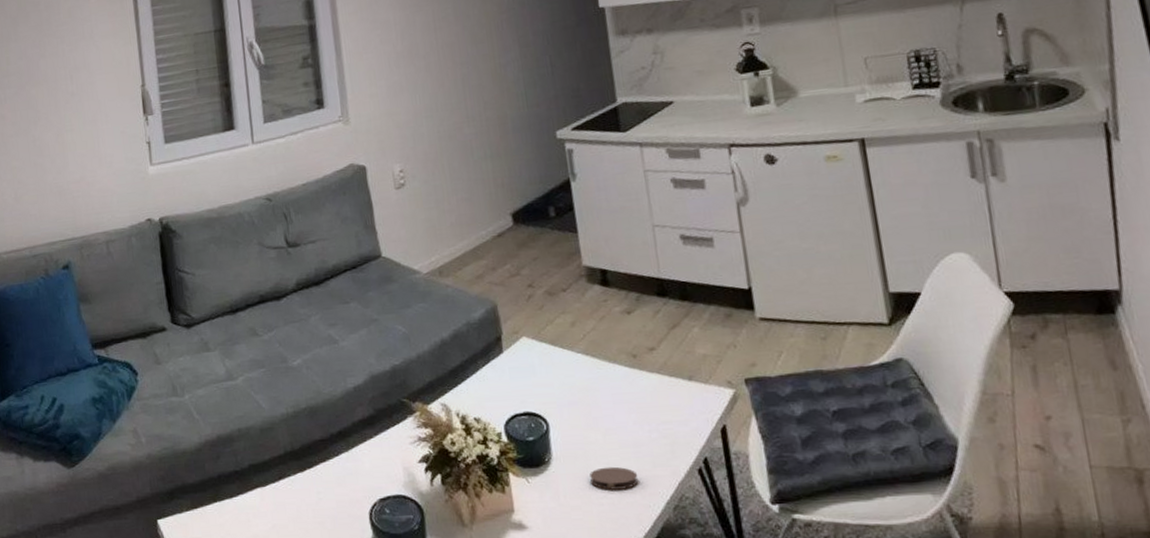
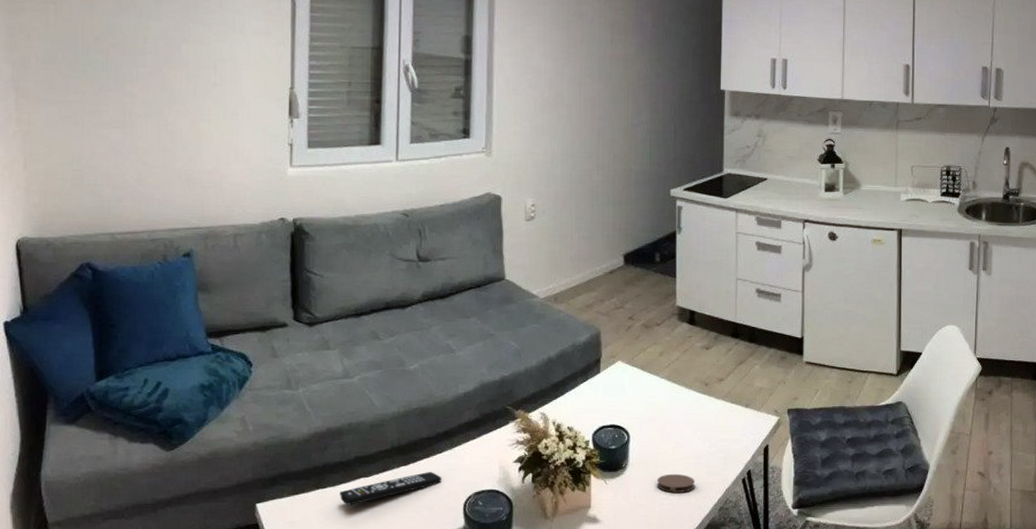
remote control: none [238,478,342,519] -> present [340,472,441,506]

